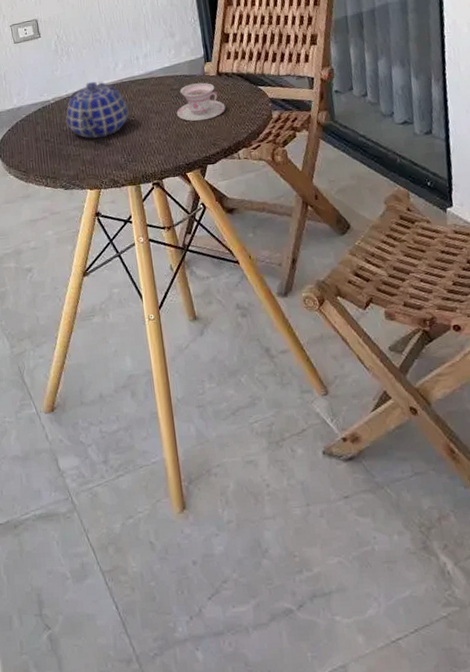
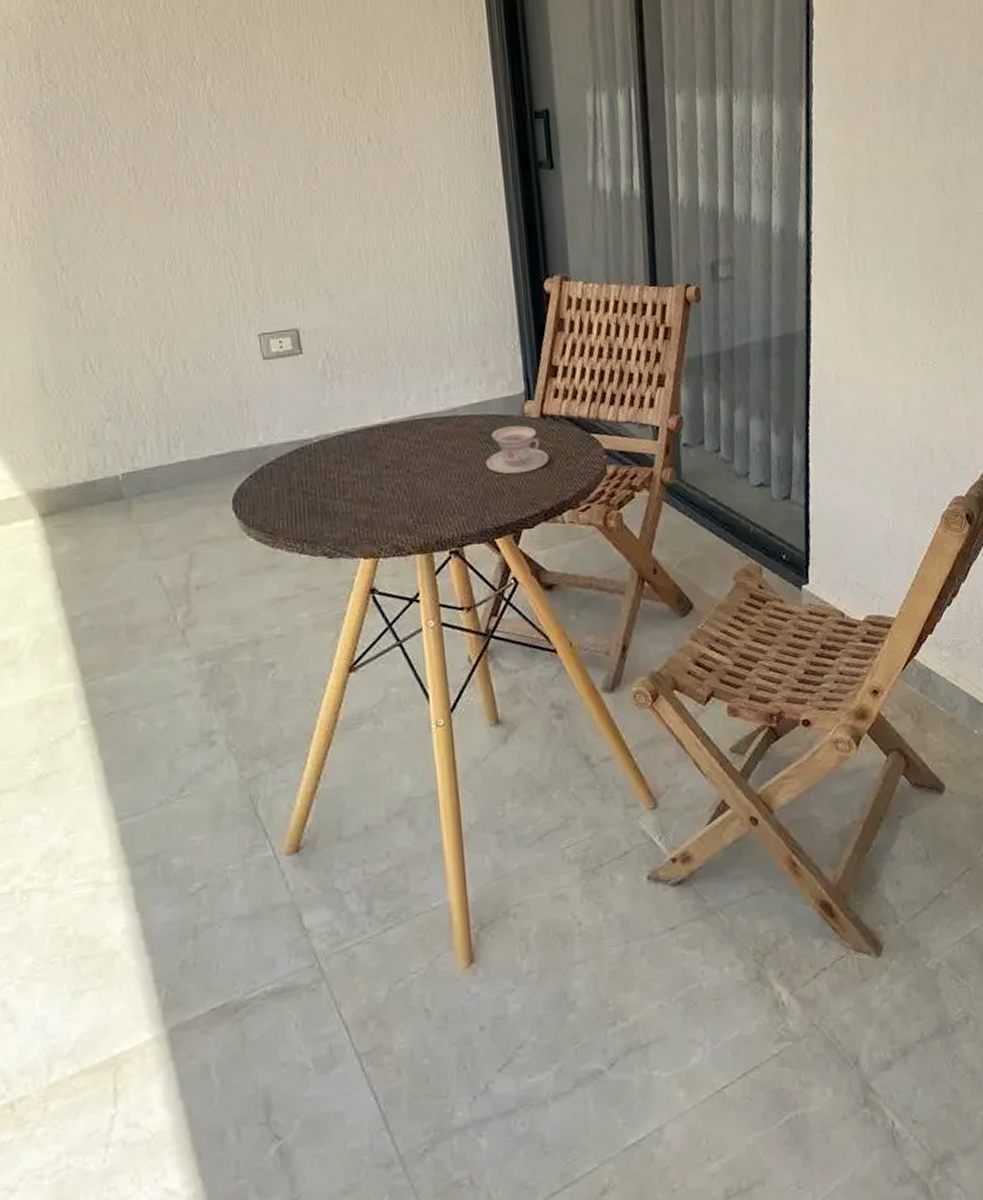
teapot: present [66,81,129,139] -> none [334,416,422,492]

